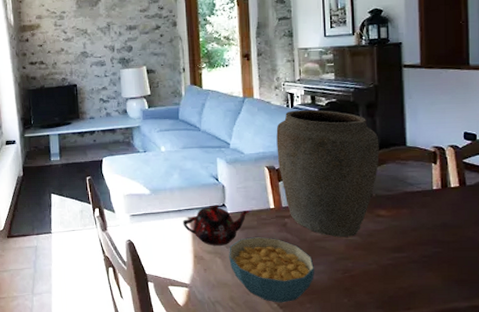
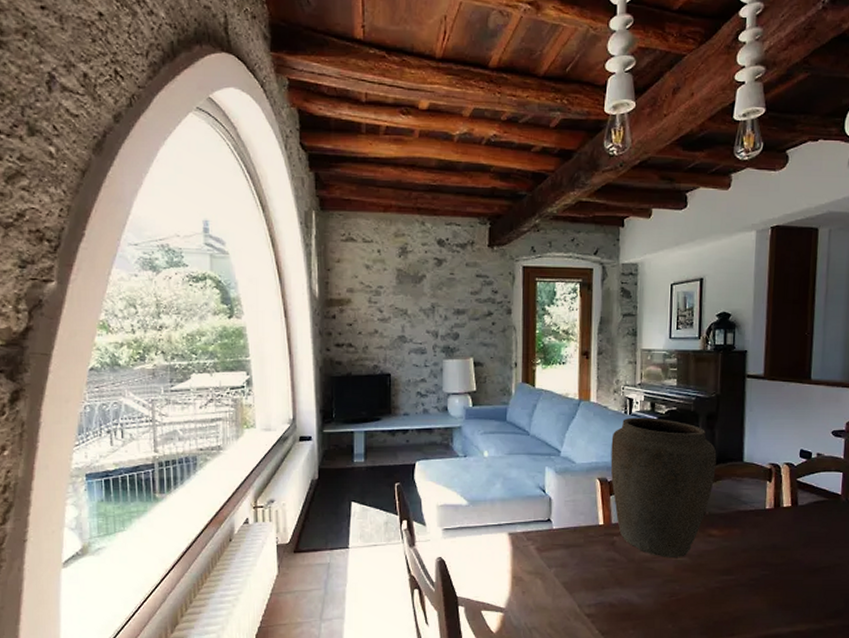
teapot: present [183,205,249,246] -> none [502,519,576,565]
cereal bowl: present [229,236,314,303] -> none [551,555,640,629]

